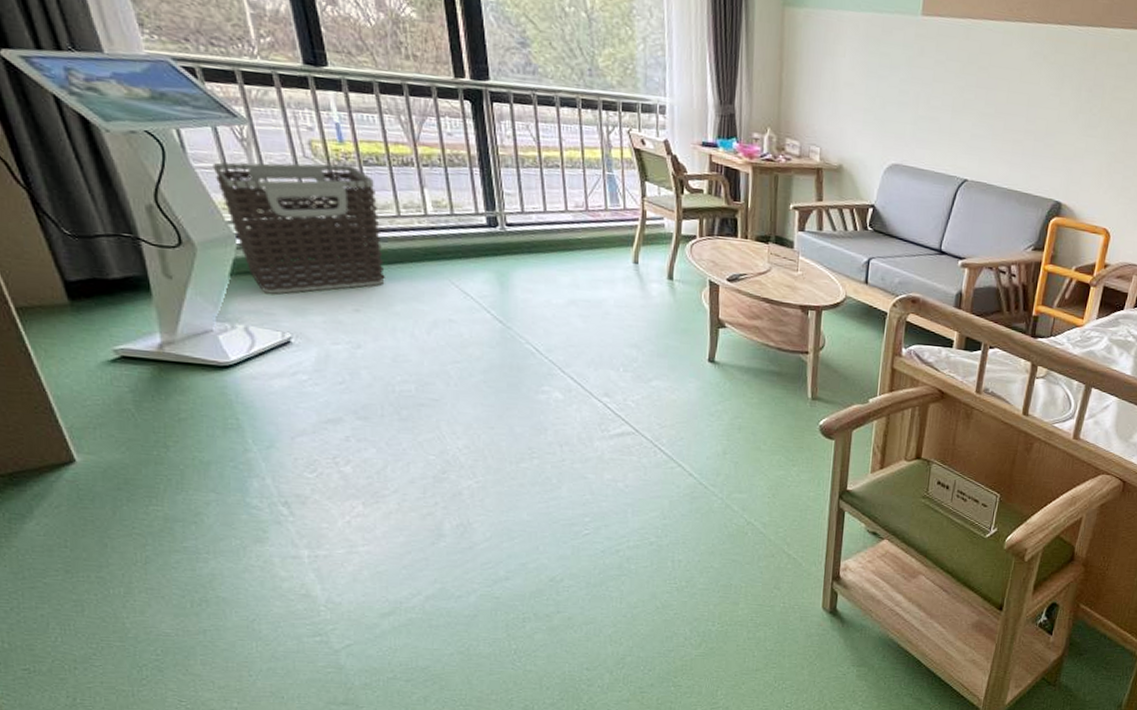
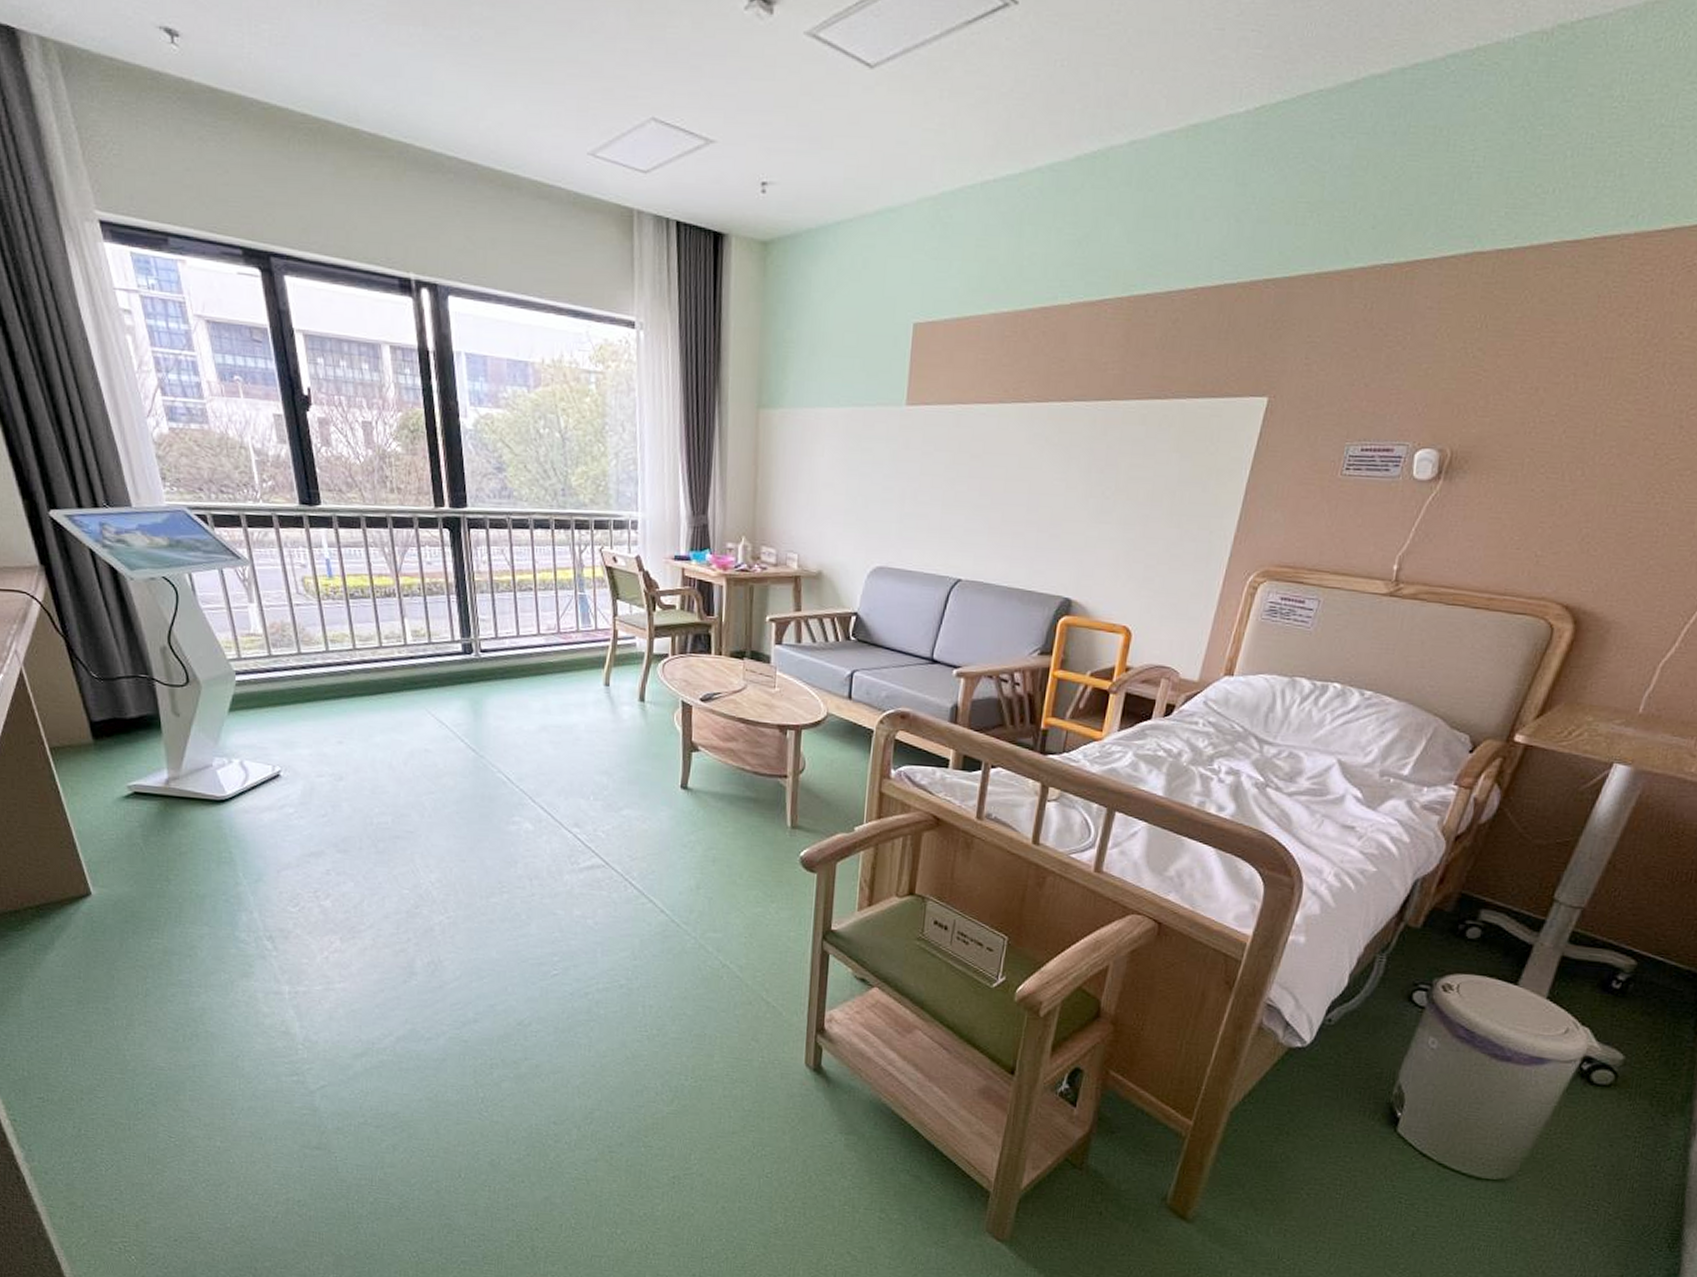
clothes hamper: present [213,162,385,294] -> none [218,598,367,729]

